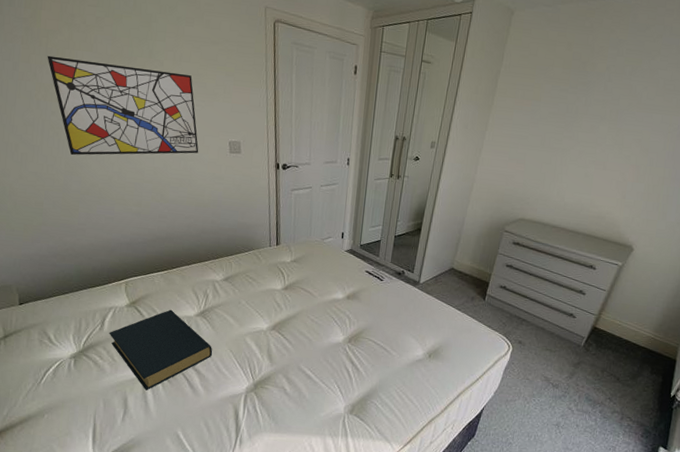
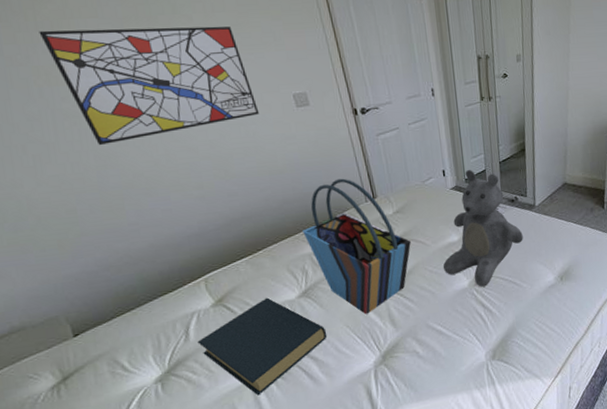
tote bag: none [212,221,300,345] -> present [303,178,411,315]
teddy bear: none [324,236,402,346] -> present [443,169,523,287]

